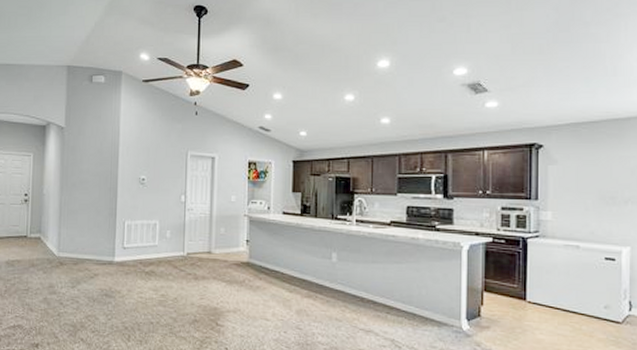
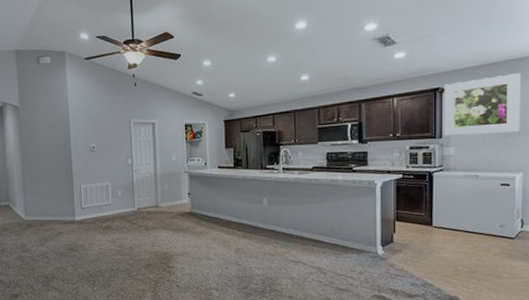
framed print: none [540,134,626,200] -> present [443,73,521,136]

